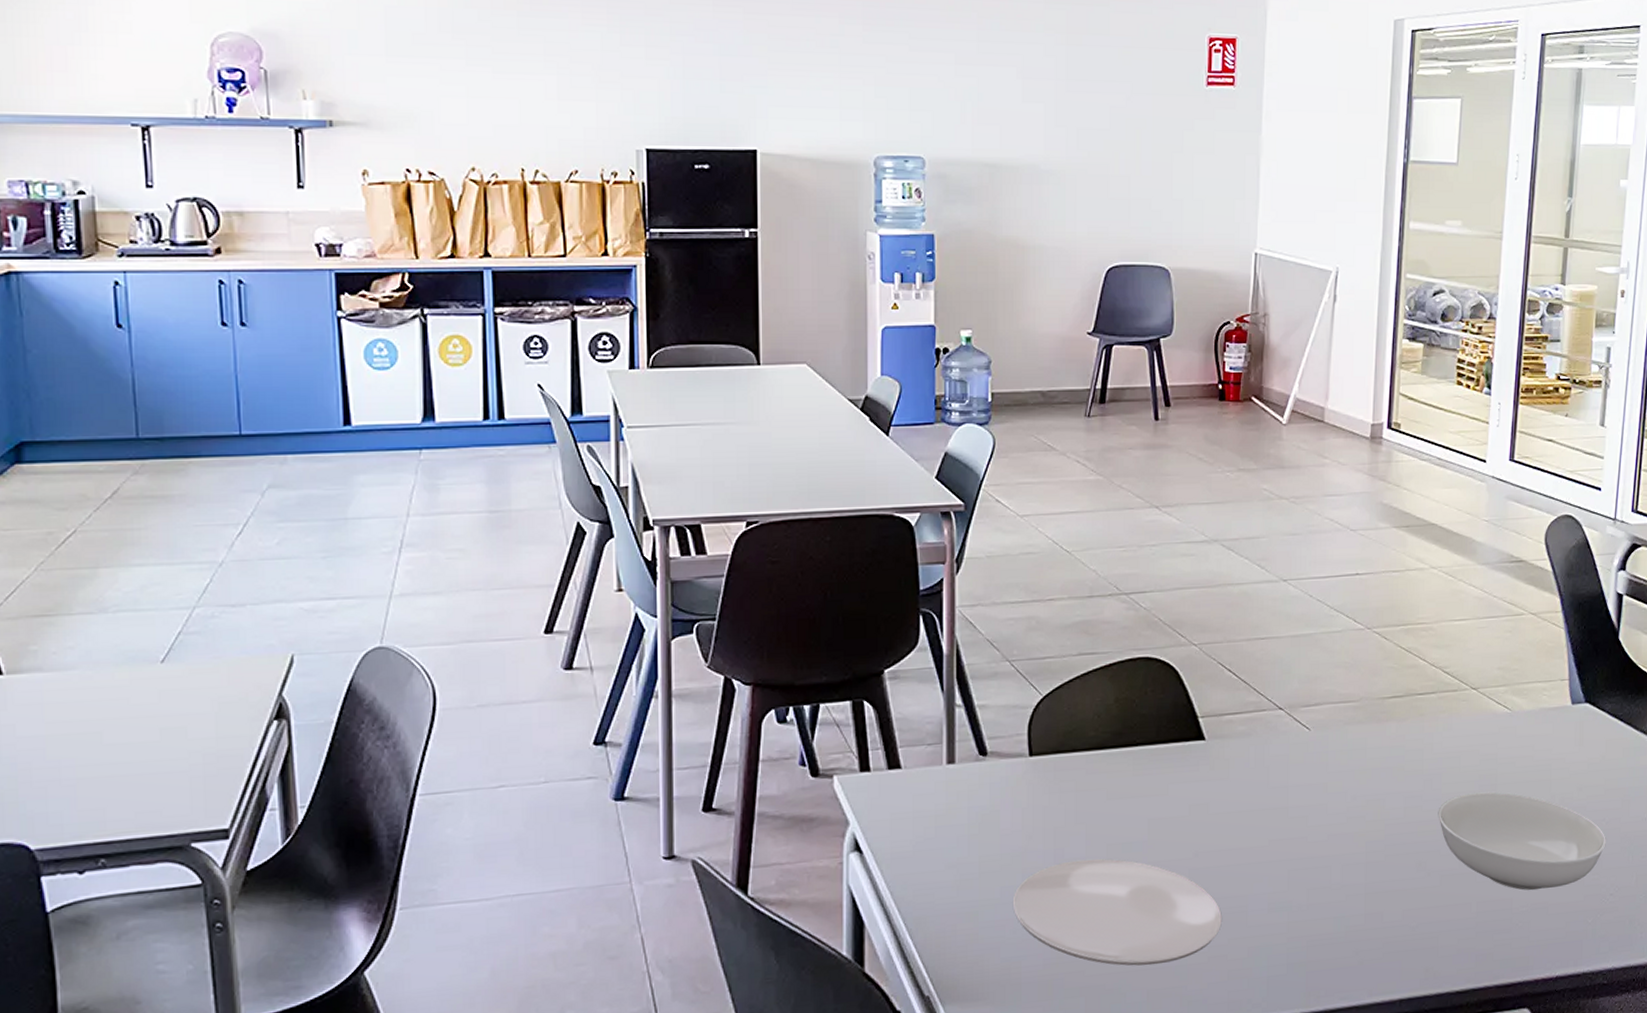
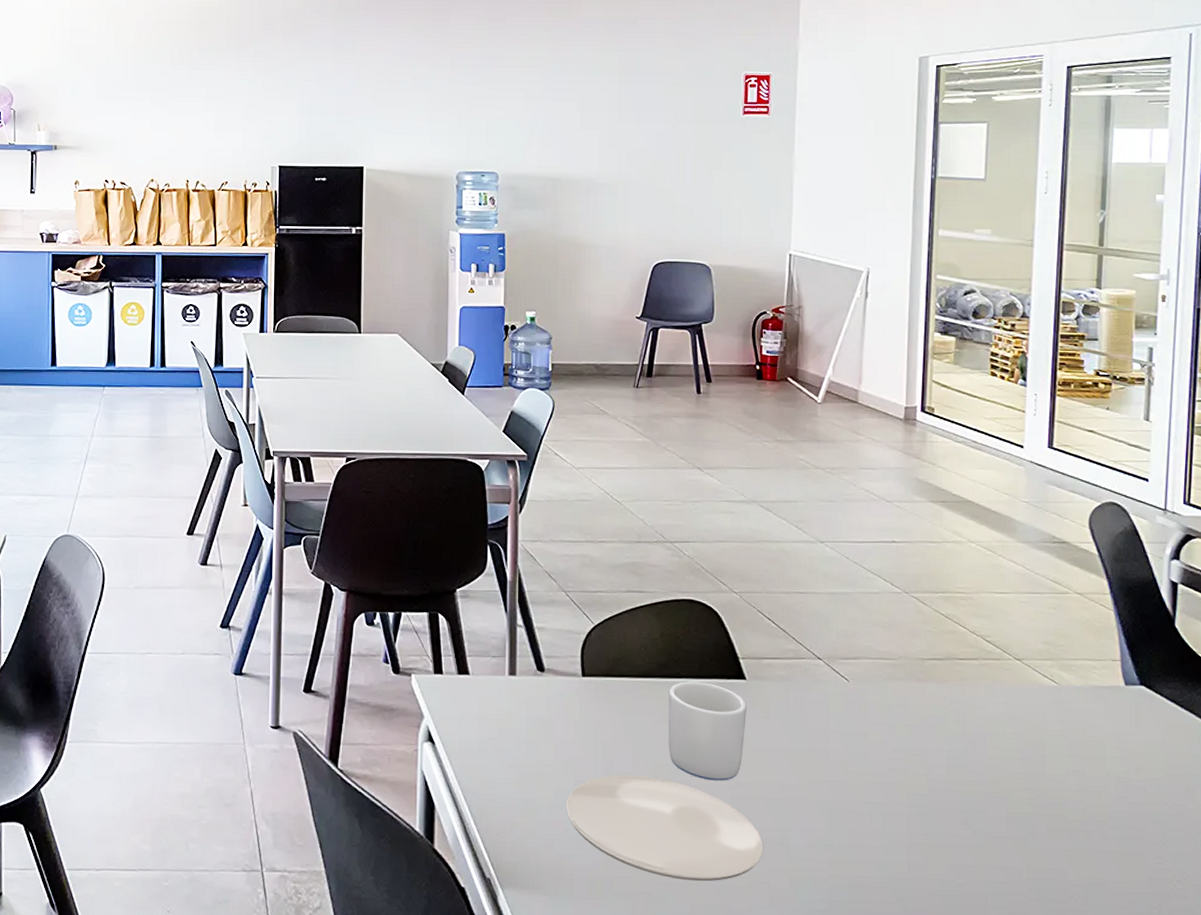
mug: none [1123,747,1206,855] -> present [668,681,746,781]
bowl: present [1438,792,1606,890] -> none [983,760,1170,865]

